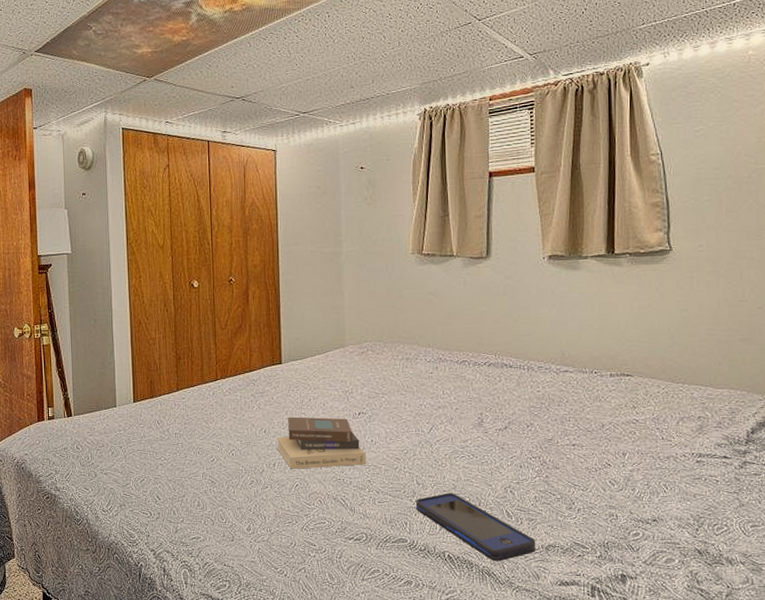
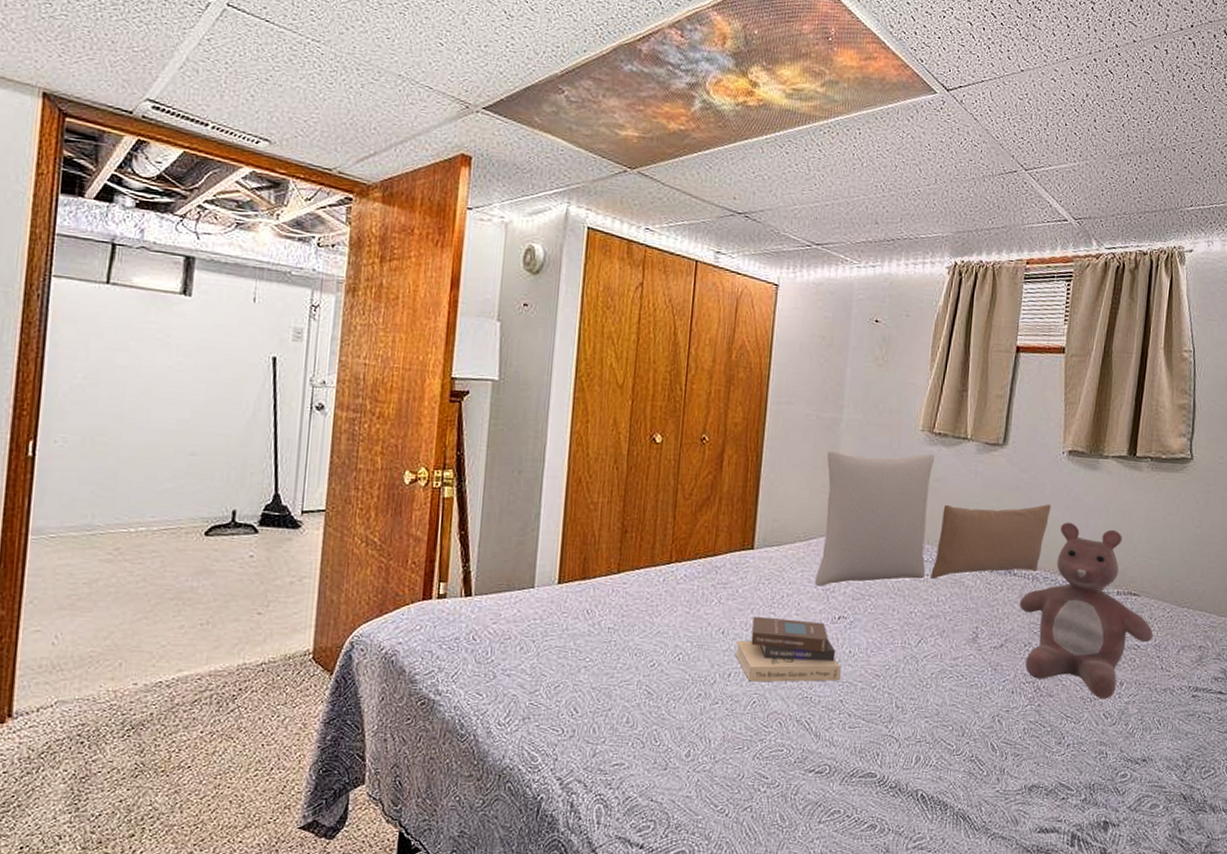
pillow: none [333,272,430,389] -> present [814,450,934,586]
mobile phone: present [415,493,536,561] -> none [890,719,1019,803]
pillow: none [434,304,538,376] -> present [931,504,1051,579]
stuffed animal: none [517,317,651,469] -> present [1019,522,1154,699]

